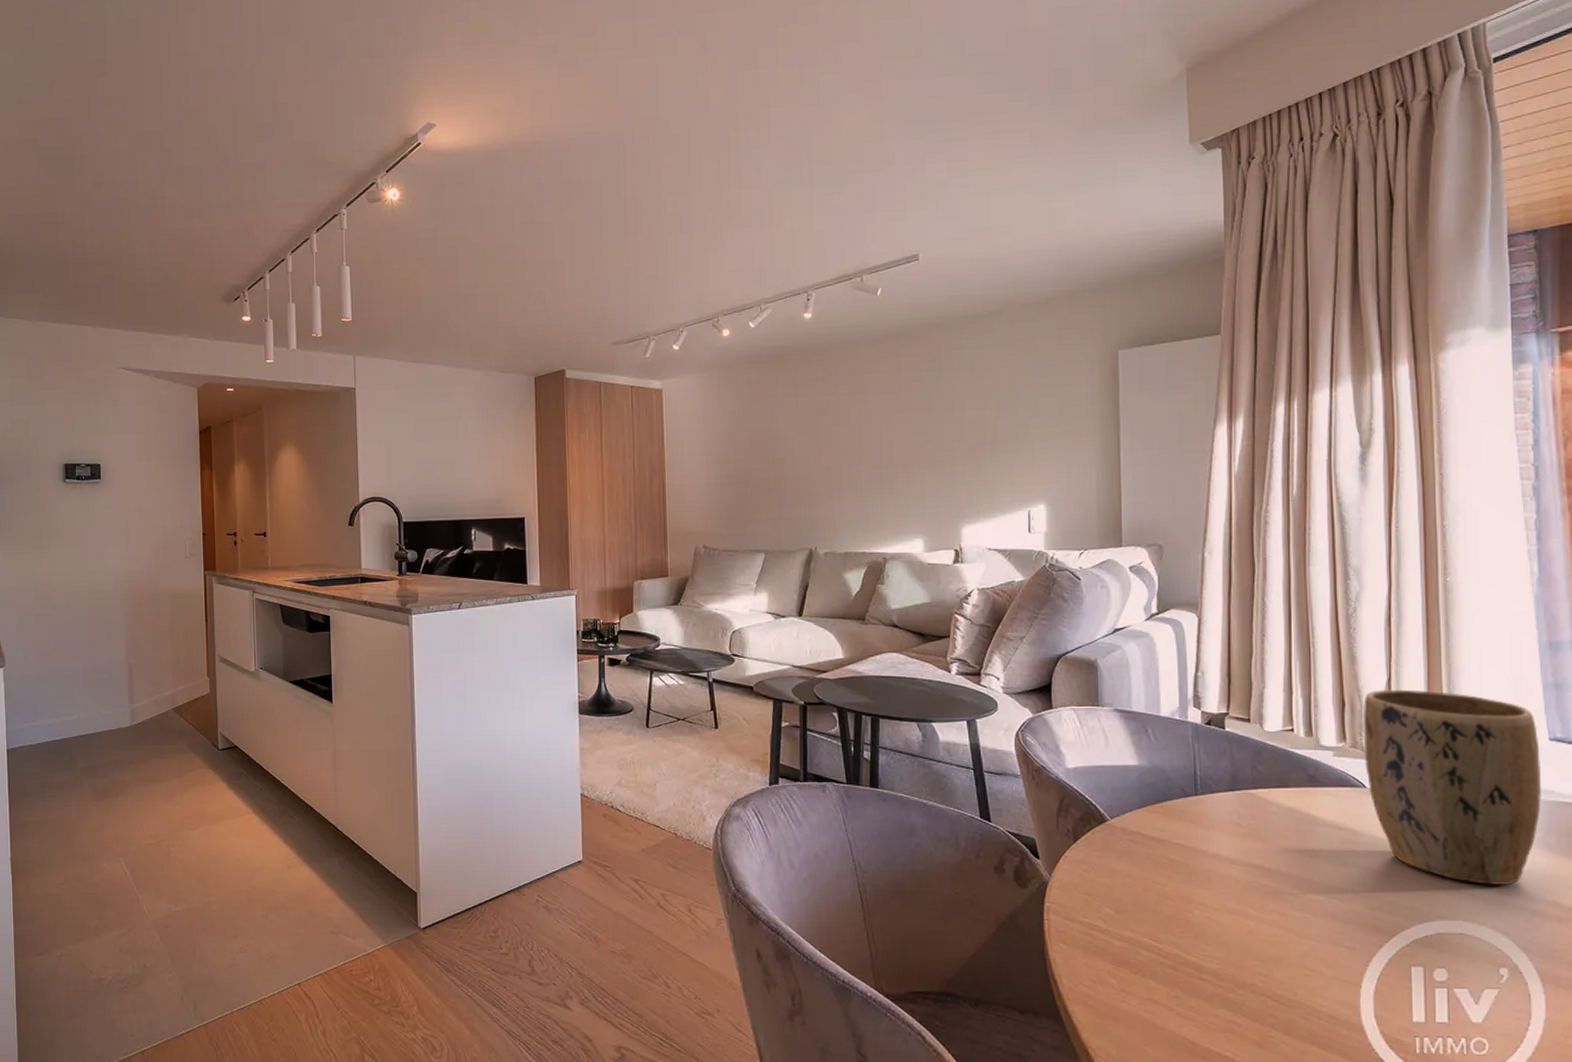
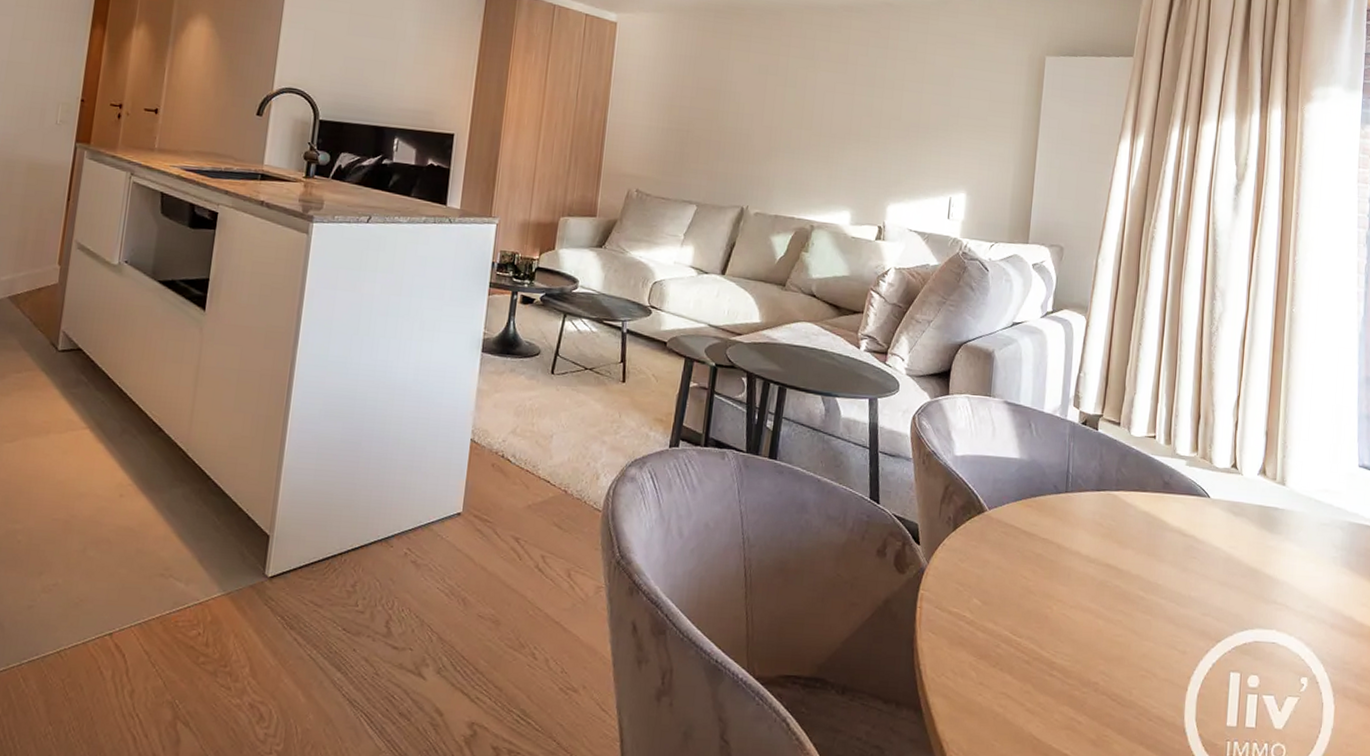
plant pot: present [1362,689,1542,886] -> none [1211,406,1351,600]

